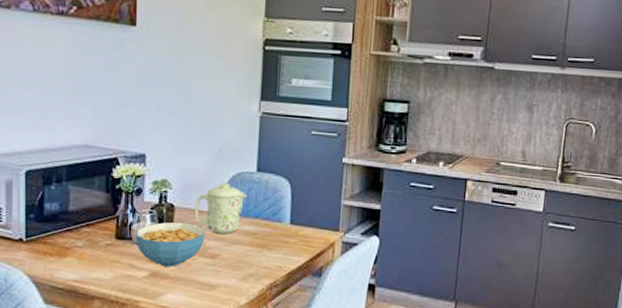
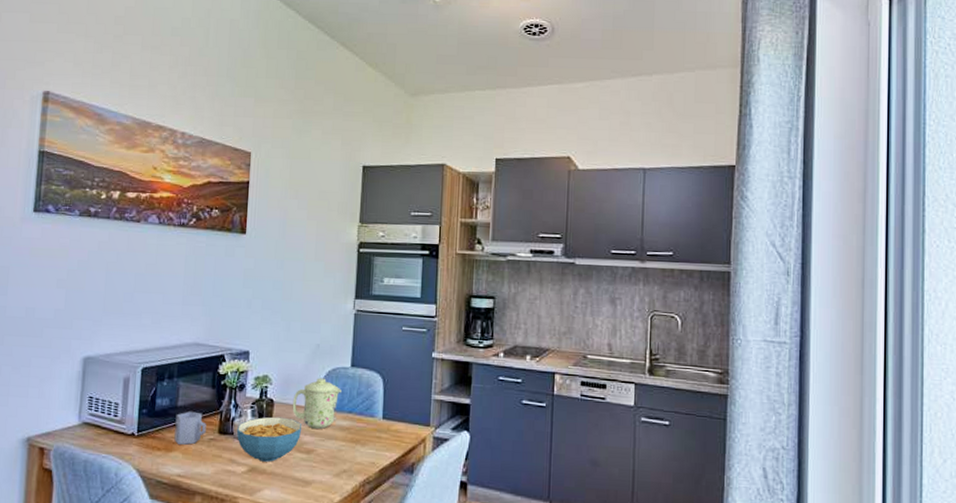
cup: none [67,216,102,251] -> present [174,411,206,445]

